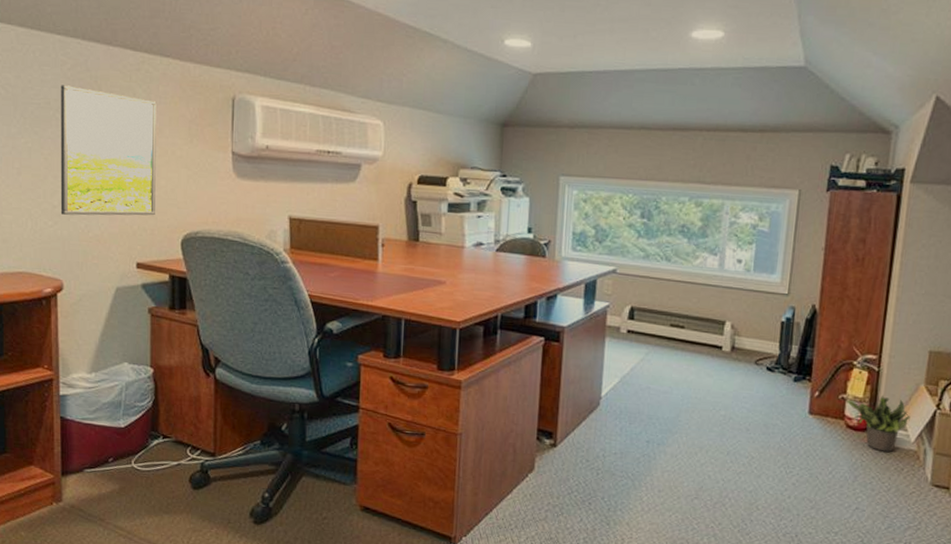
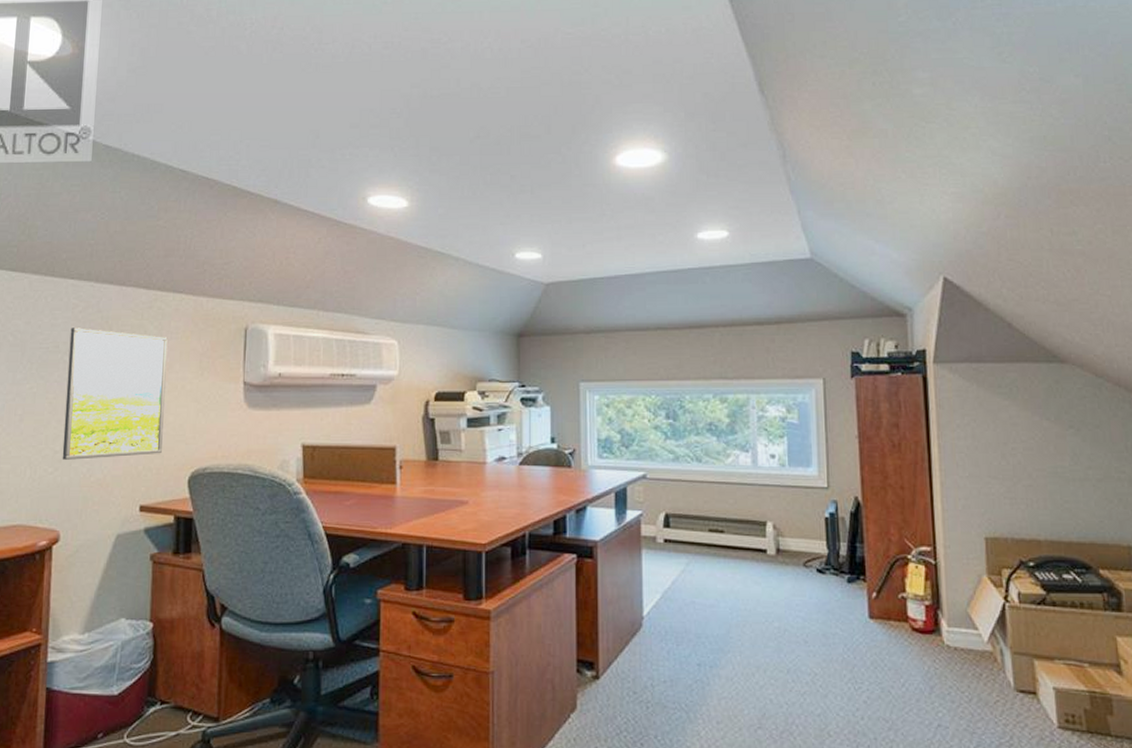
potted plant: present [846,395,910,452] -> none [907,590,979,655]

